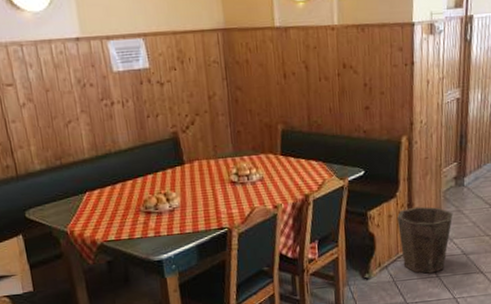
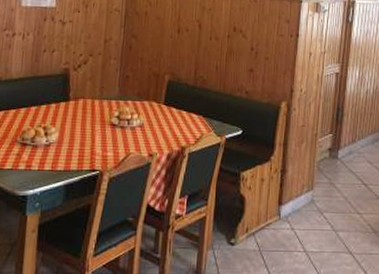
waste bin: present [396,206,453,274] -> none [269,173,325,247]

